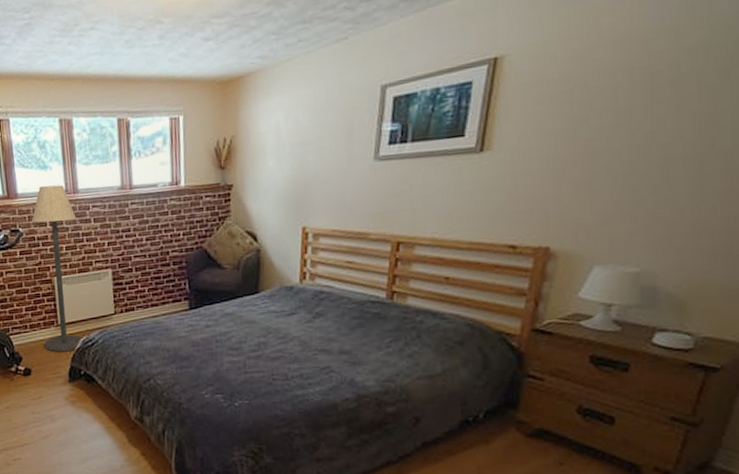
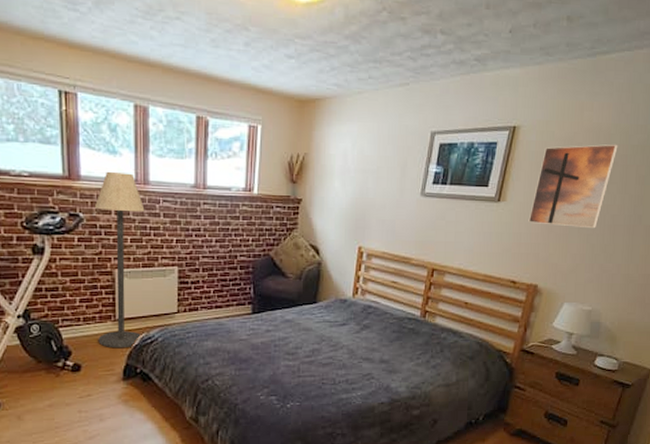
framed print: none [527,50,663,172] -> present [528,144,618,229]

